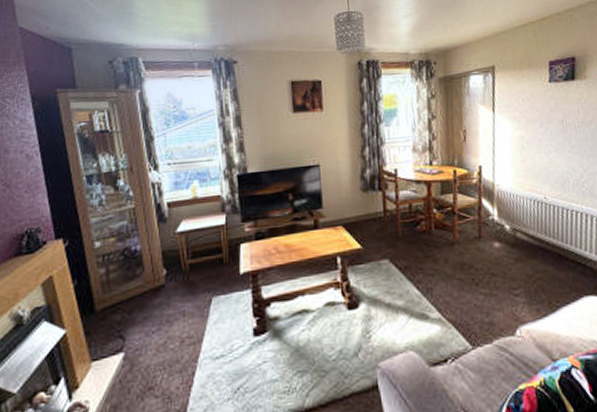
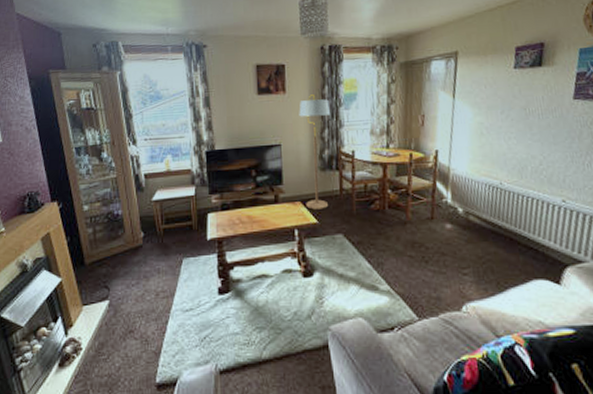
floor lamp: none [337,111,373,234] -> present [299,94,330,210]

